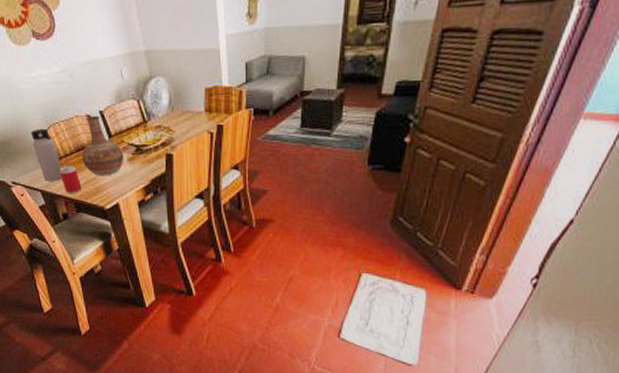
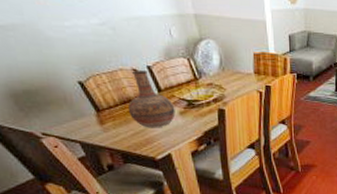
water bottle: present [30,128,63,181] -> none [65,79,106,133]
beverage can: present [59,165,82,193] -> none [102,116,130,144]

